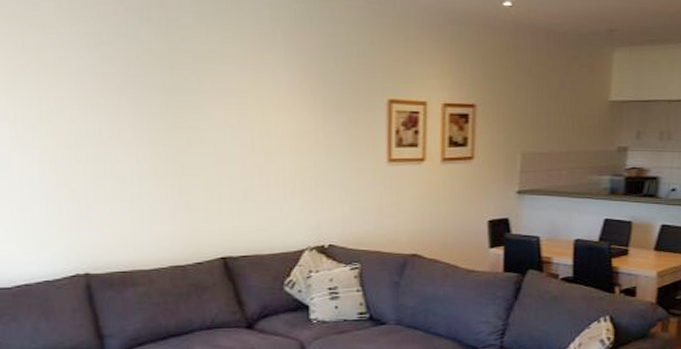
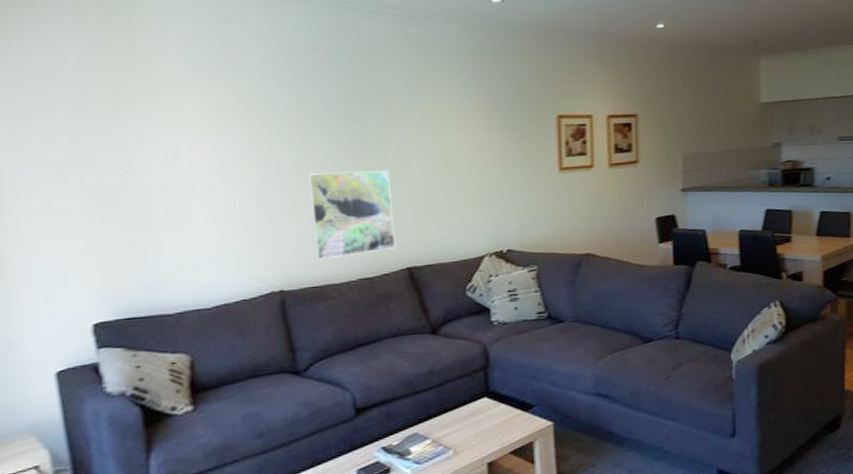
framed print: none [112,147,210,244] -> present [307,170,396,260]

